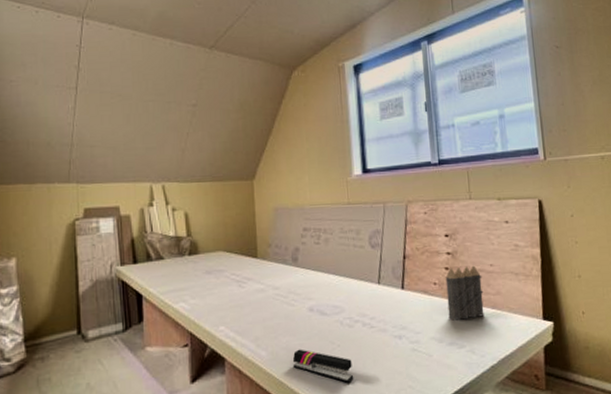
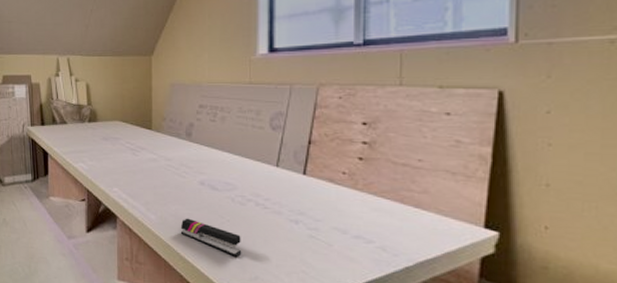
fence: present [445,265,484,321] -> none [357,158,406,215]

